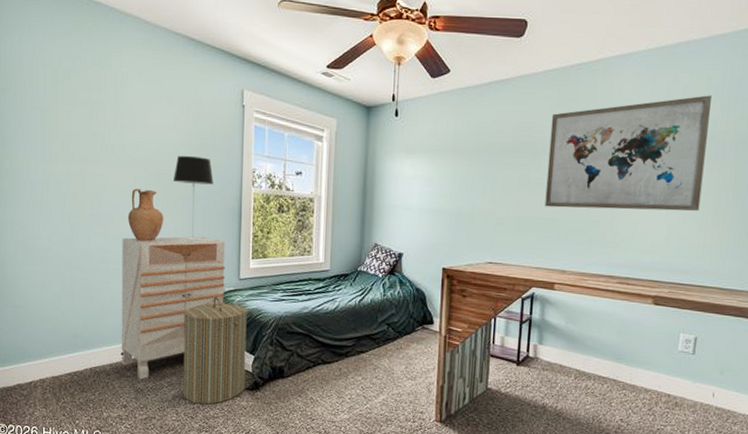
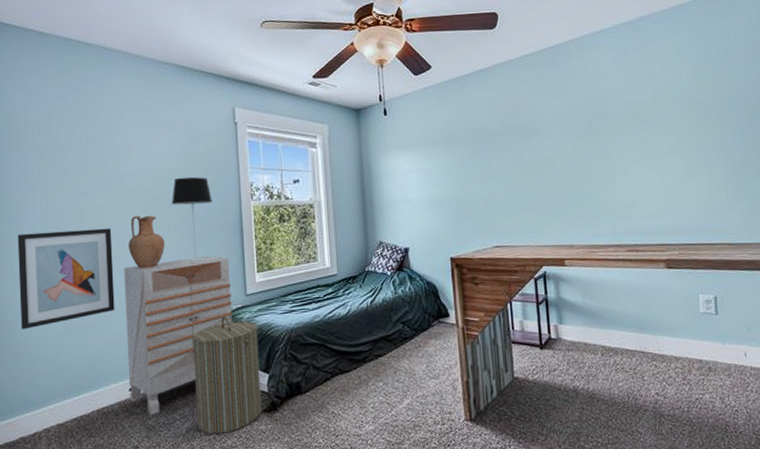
wall art: none [20,192,112,286] -> present [17,228,115,330]
wall art: present [545,95,713,211] -> none [534,60,693,185]

